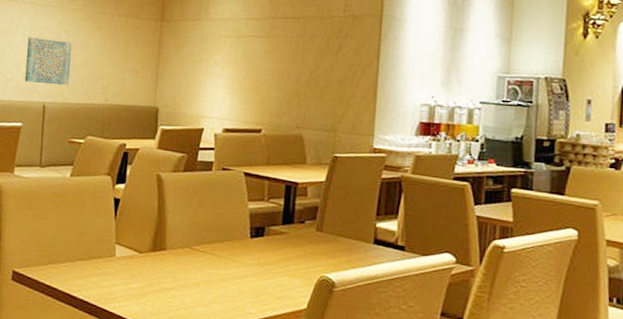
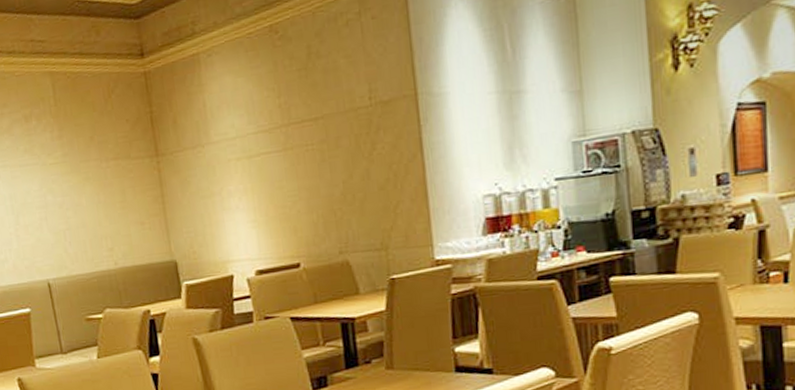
wall art: present [24,37,72,86] -> none [11,203,70,260]

